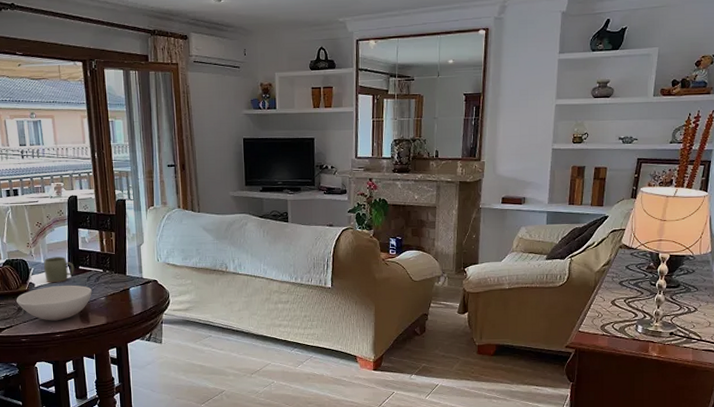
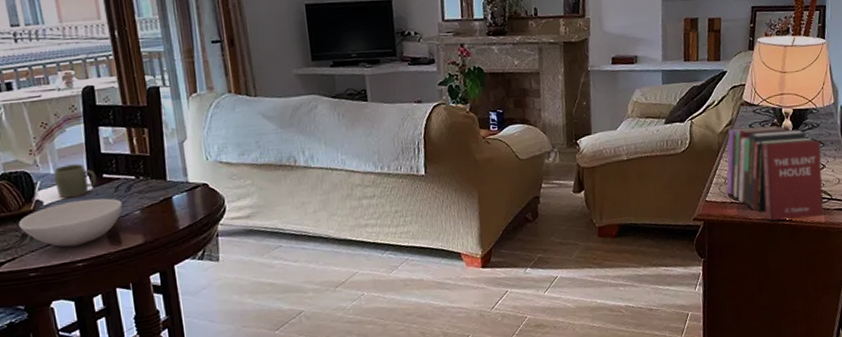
books: none [599,268,695,356] -> present [726,125,824,221]

